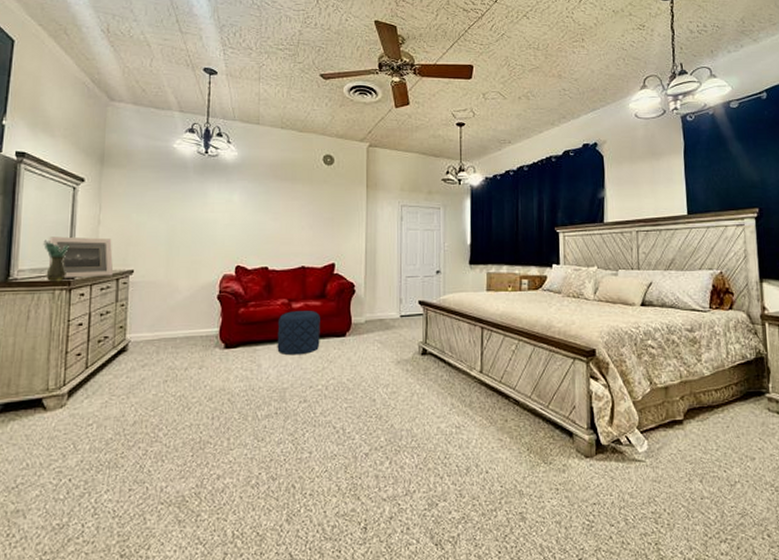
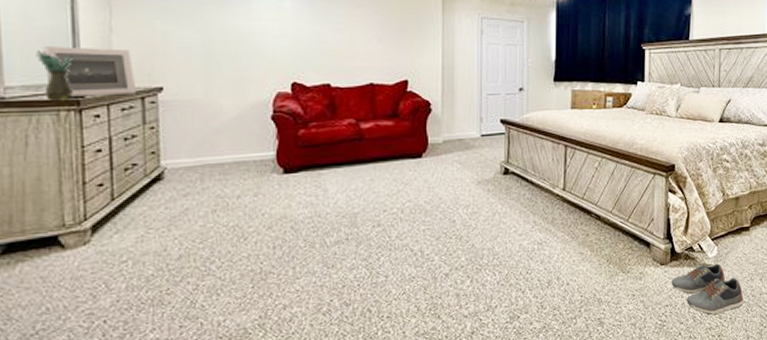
pouf: present [277,311,320,356] -> none [344,131,394,179]
shoe: none [598,459,683,518] -> present [671,263,744,315]

